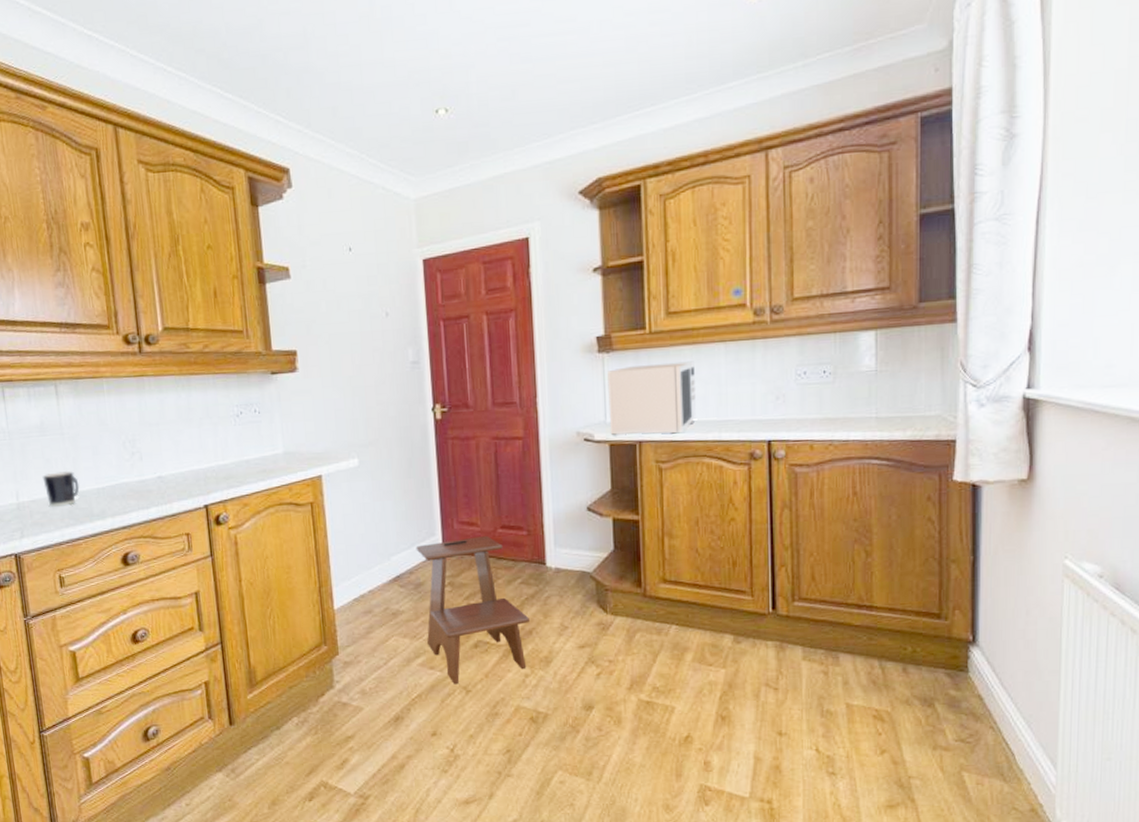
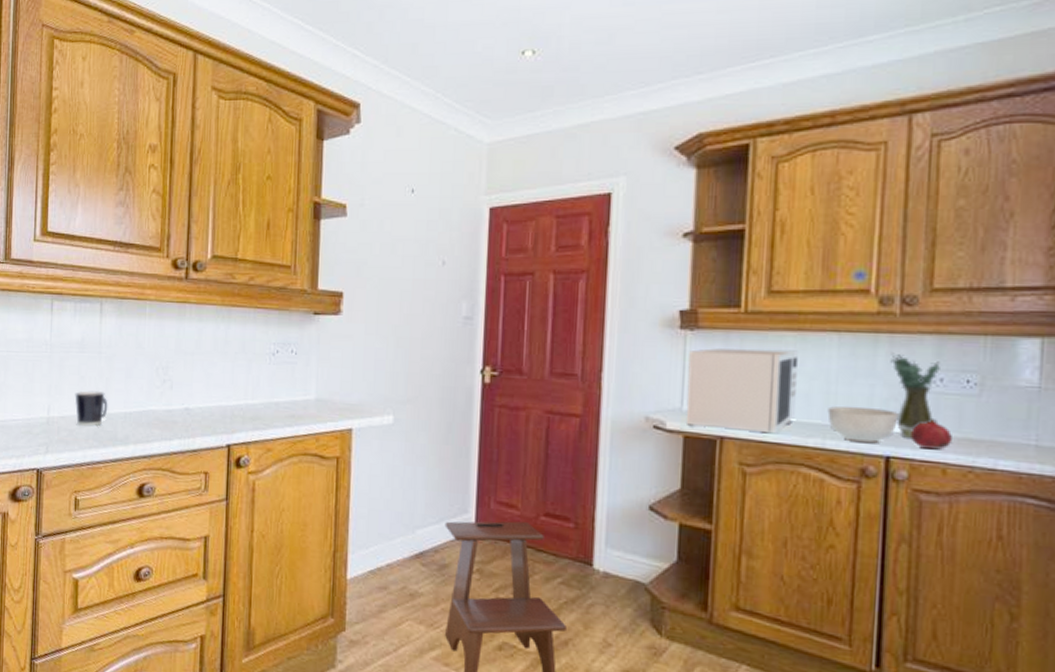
bowl: none [721,402,775,432] -> present [827,406,899,444]
vase: none [766,354,803,424] -> present [890,352,941,438]
fruit: none [785,405,815,431] -> present [911,419,952,450]

